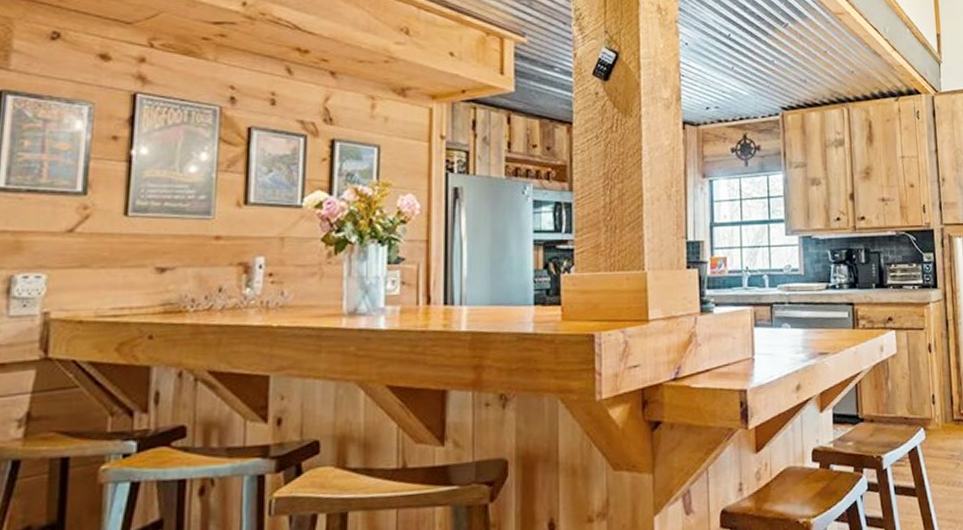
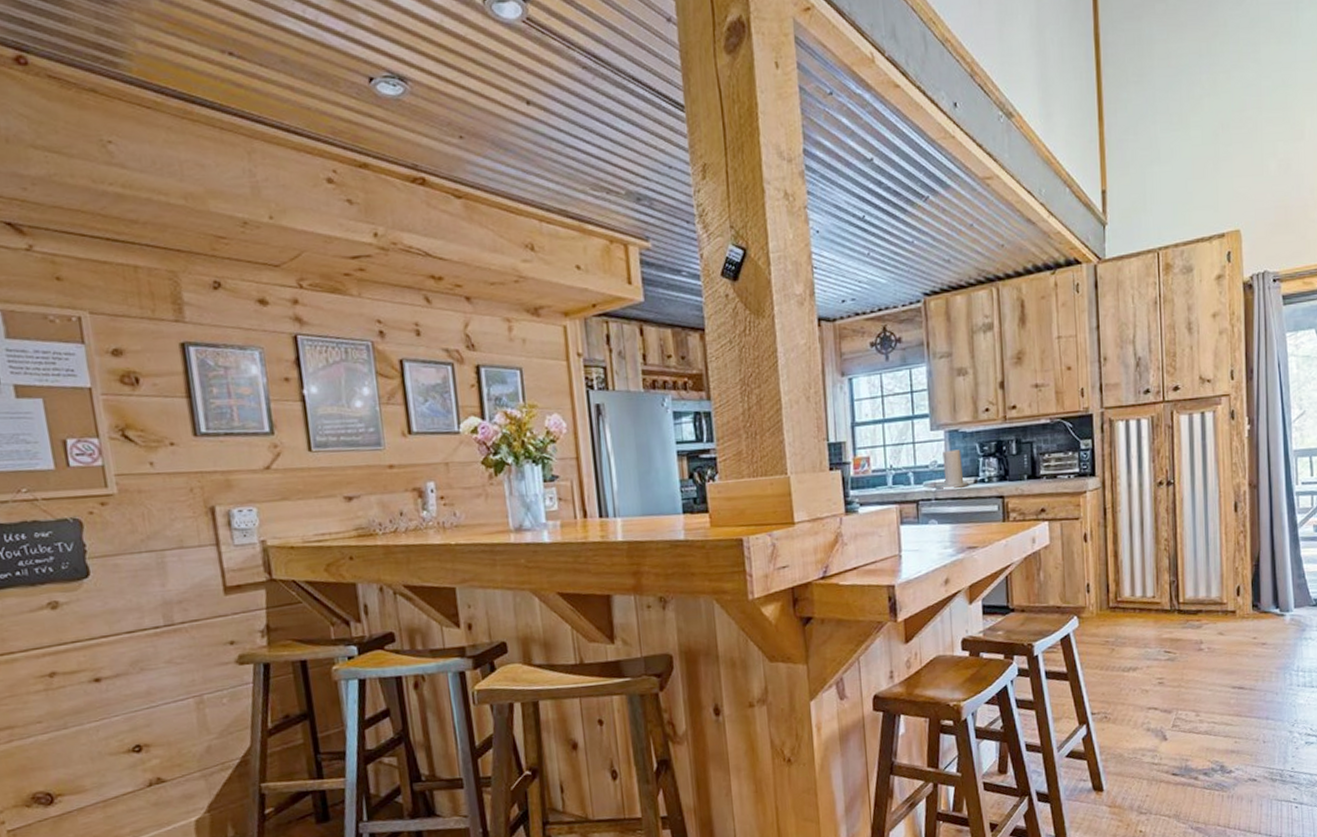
paper towel: none [789,255,820,296] -> present [935,449,968,492]

